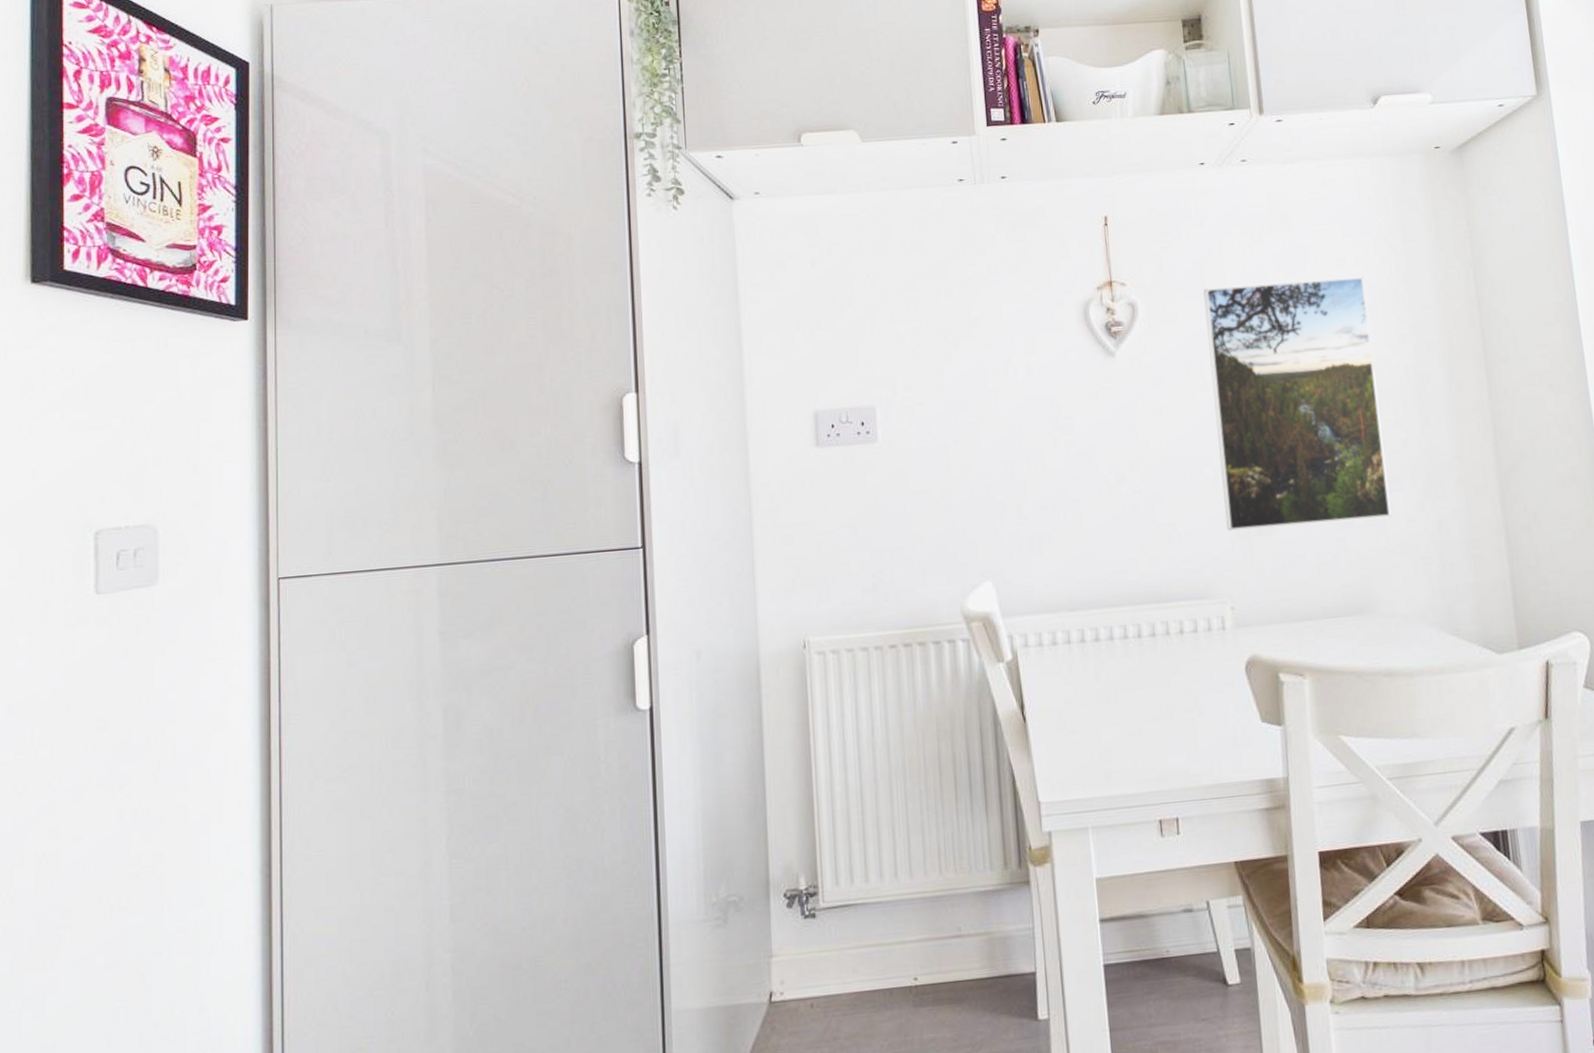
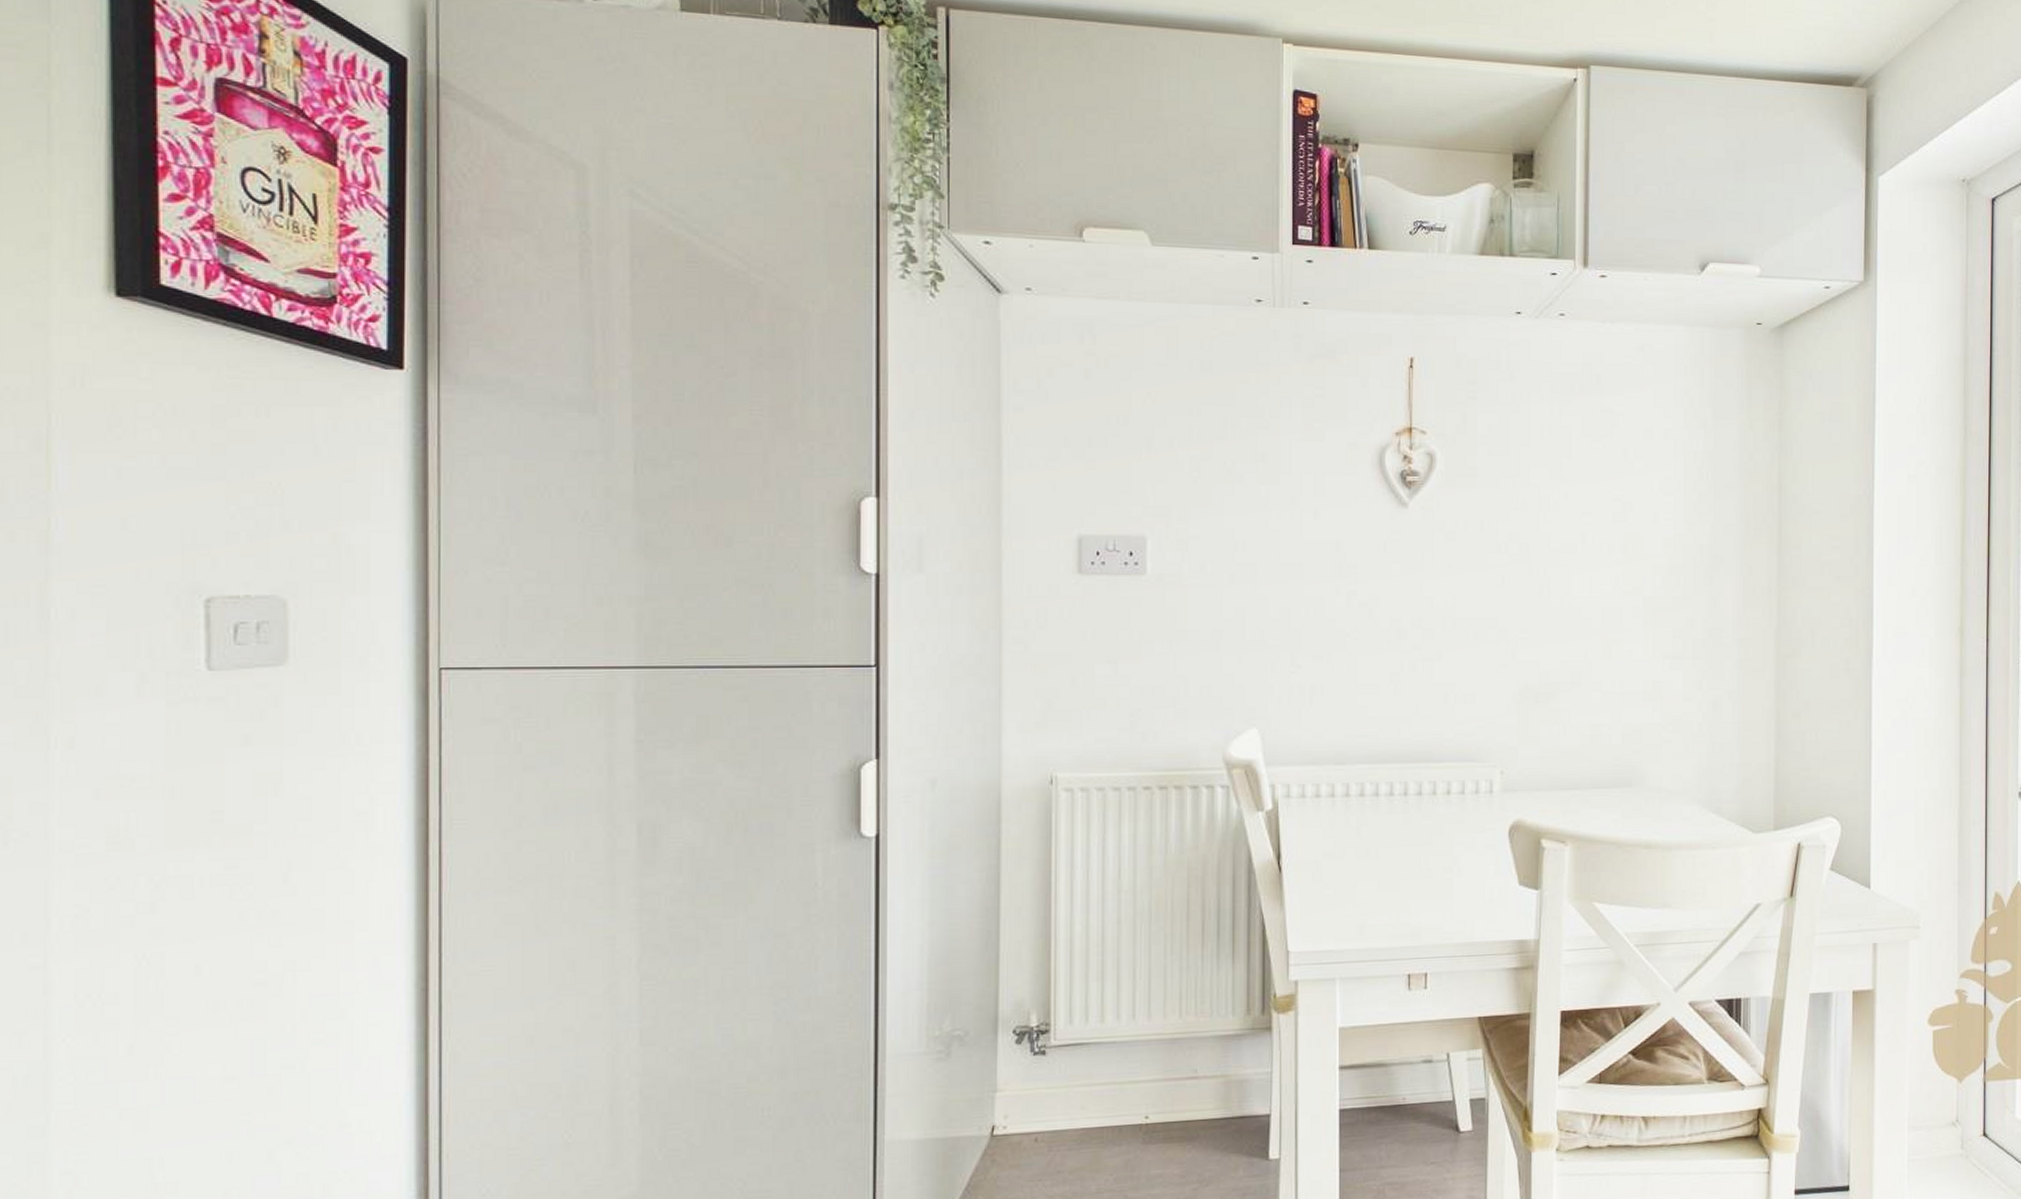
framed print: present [1203,277,1391,531] -> none [1504,446,1670,696]

